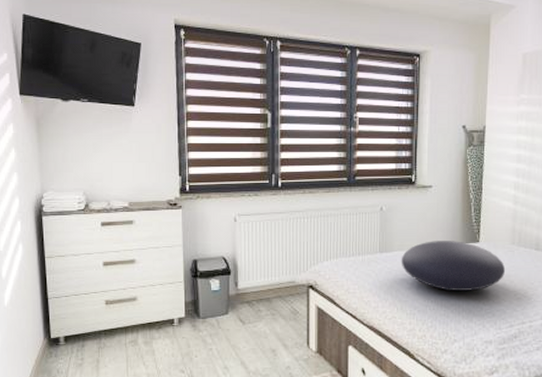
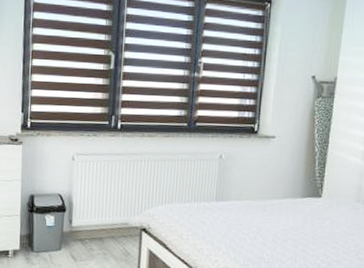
cushion: present [401,241,506,291] -> none [237,192,348,247]

